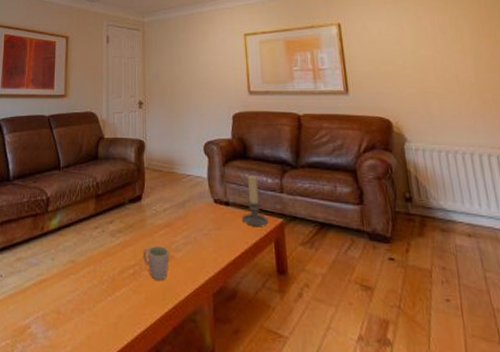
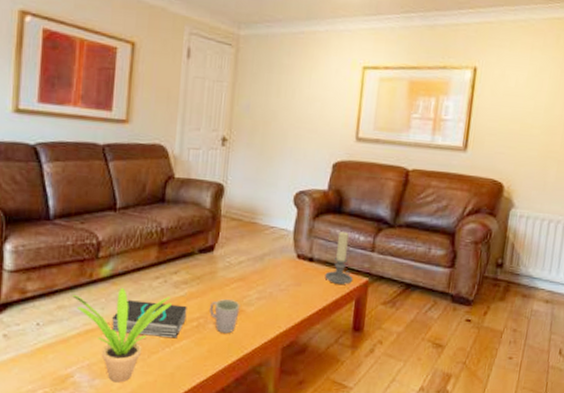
potted plant: none [28,238,110,334] -> present [72,287,172,383]
book: none [60,250,124,287] -> present [111,300,187,339]

